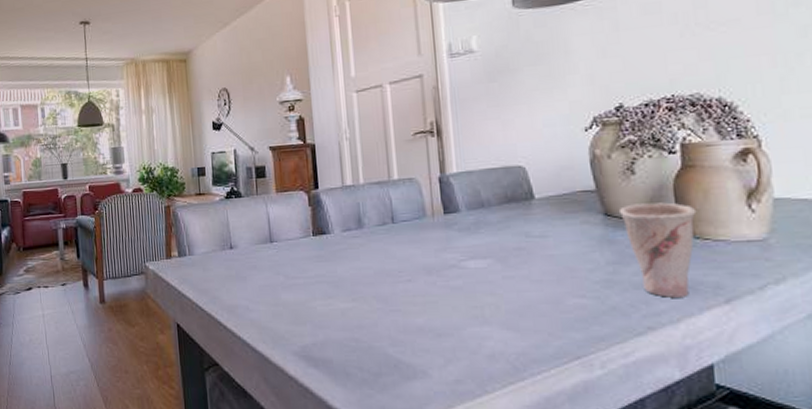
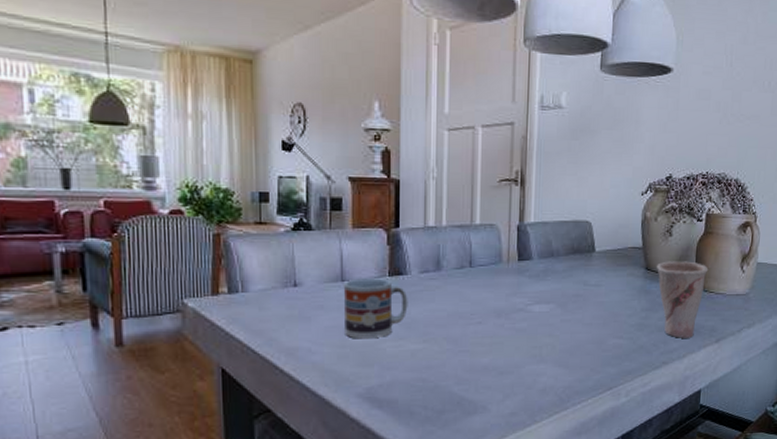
cup: none [272,238,334,298] -> present [343,278,408,339]

